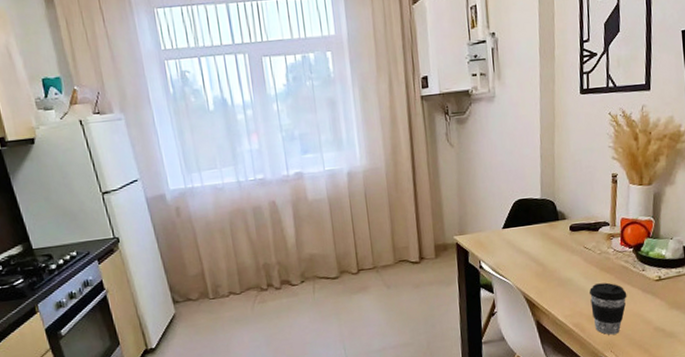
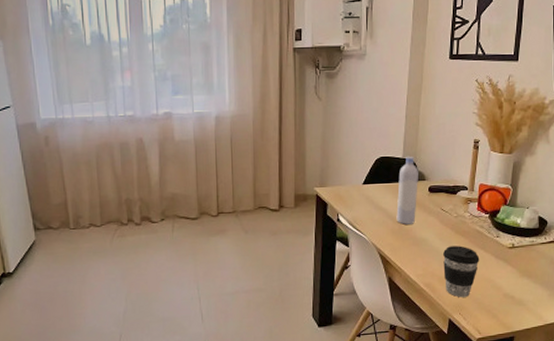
bottle: none [538,195,559,266] -> present [396,156,418,225]

